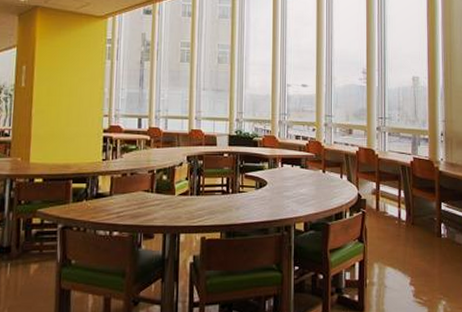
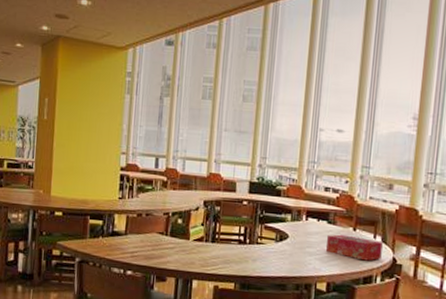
tissue box: none [300,177,348,199] -> present [325,234,383,261]

